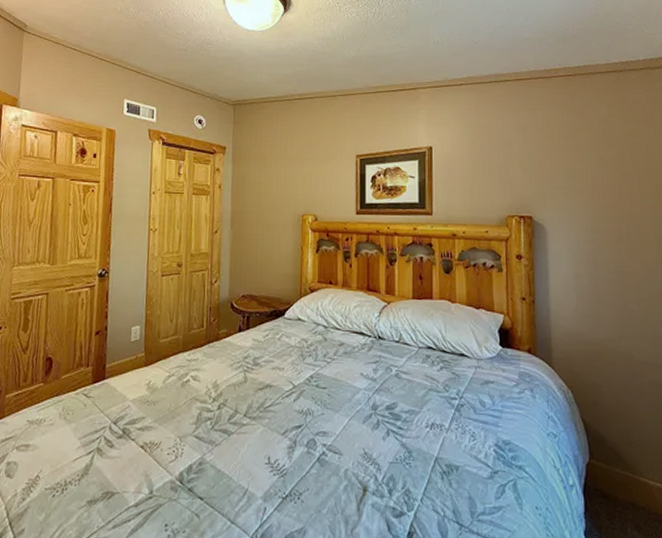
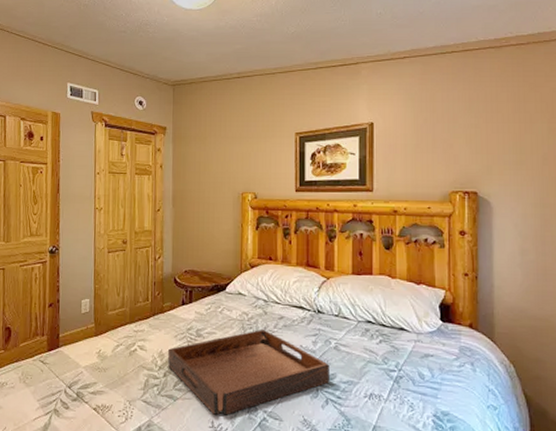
serving tray: none [222,356,391,450] -> present [167,329,329,415]

